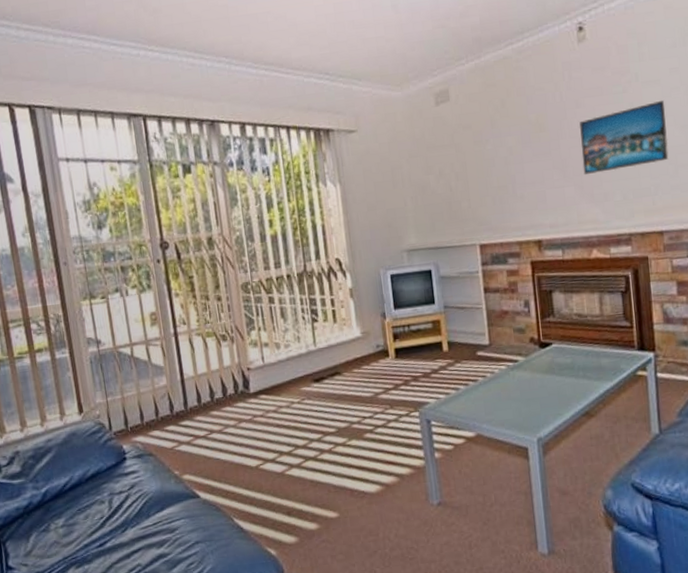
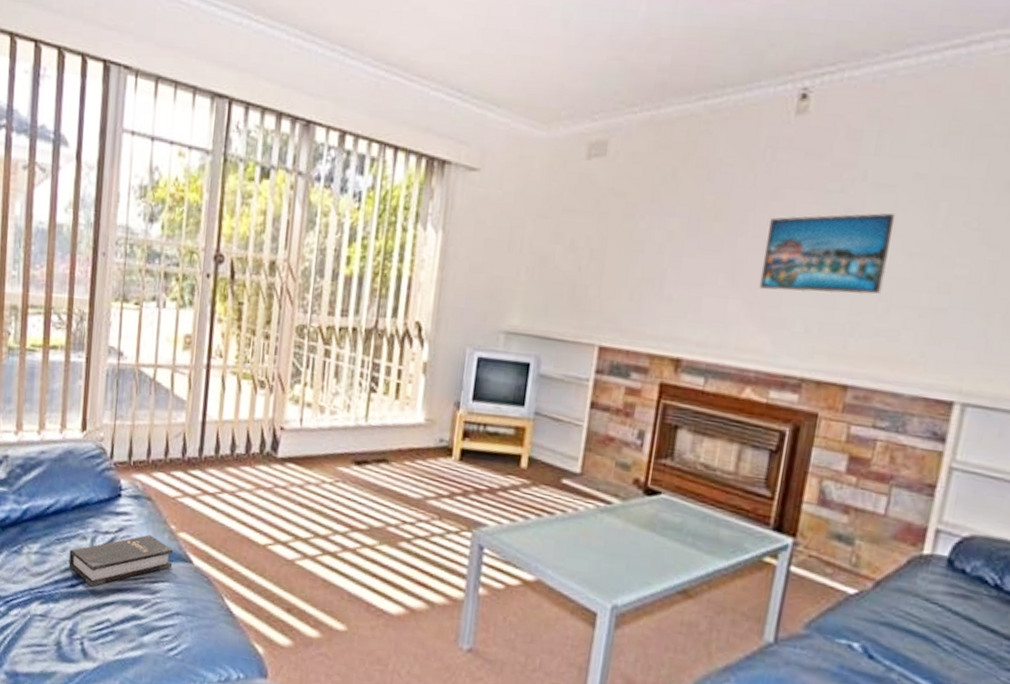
hardback book: none [92,484,184,541] -> present [69,534,174,587]

